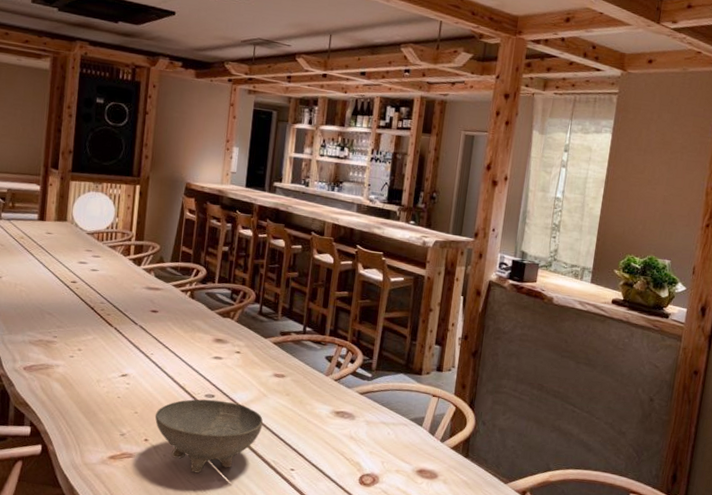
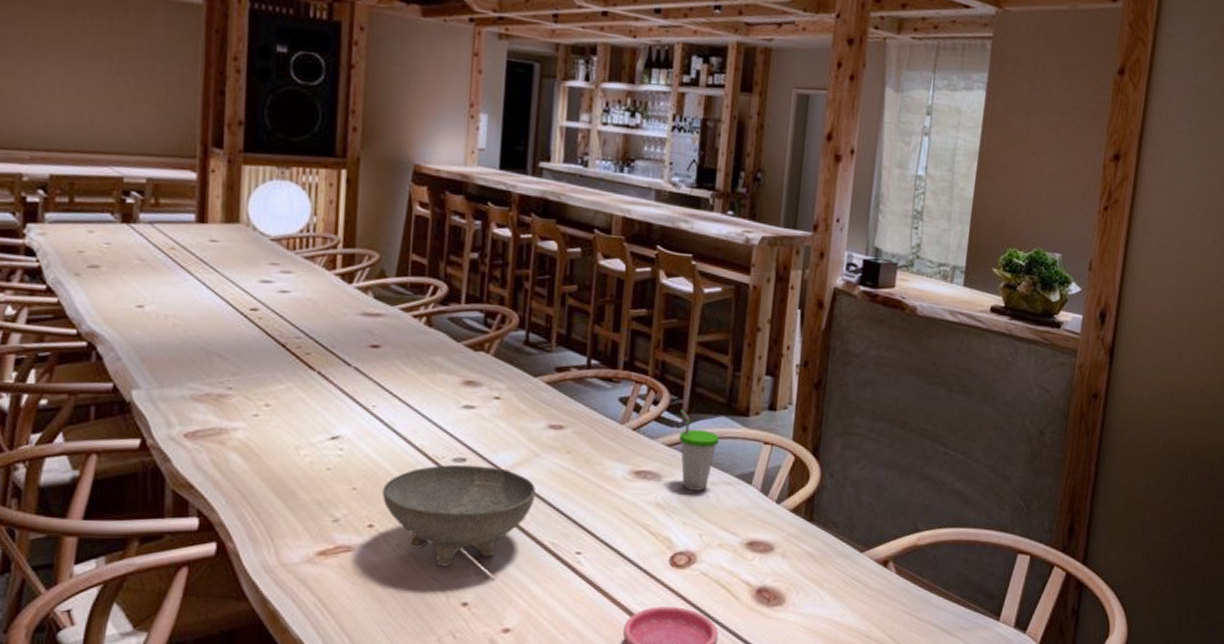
cup: none [369,367,399,429] -> present [679,409,719,491]

